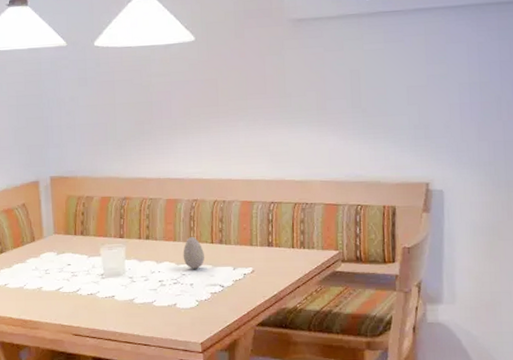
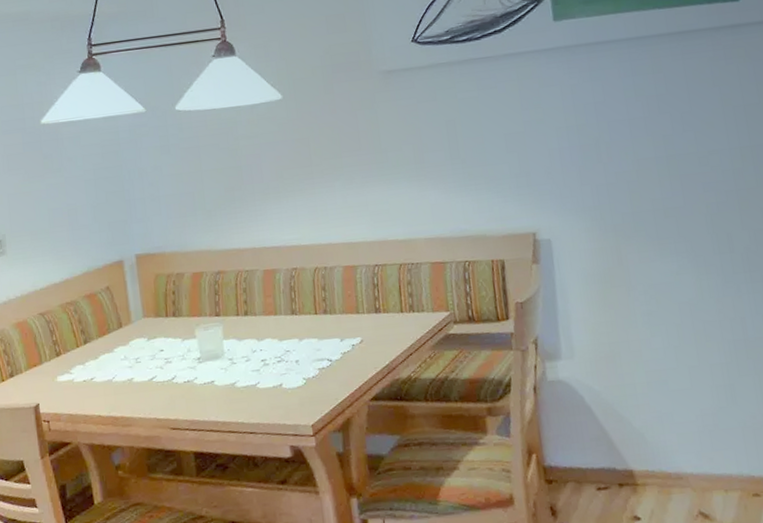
decorative egg: present [183,237,204,269] -> none [285,309,309,344]

